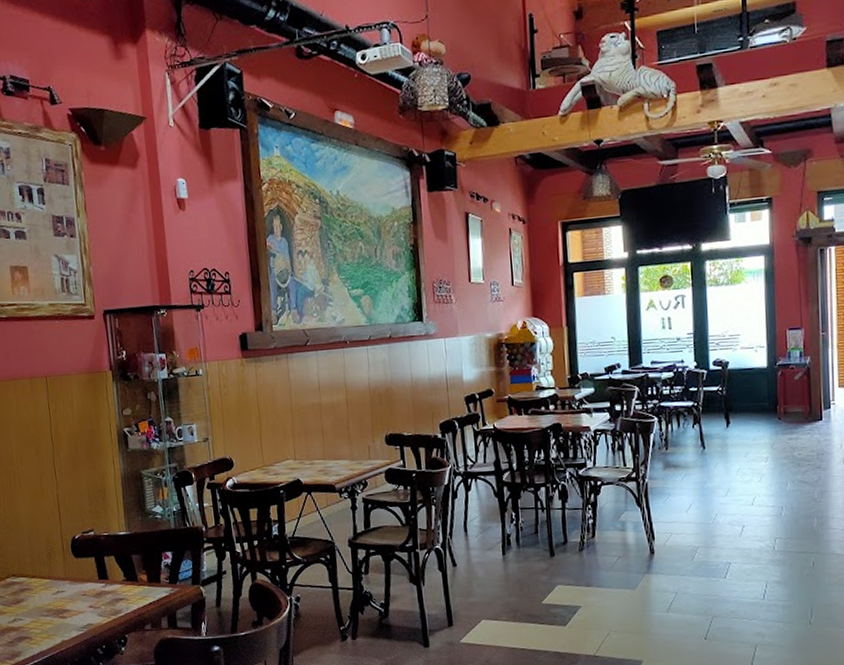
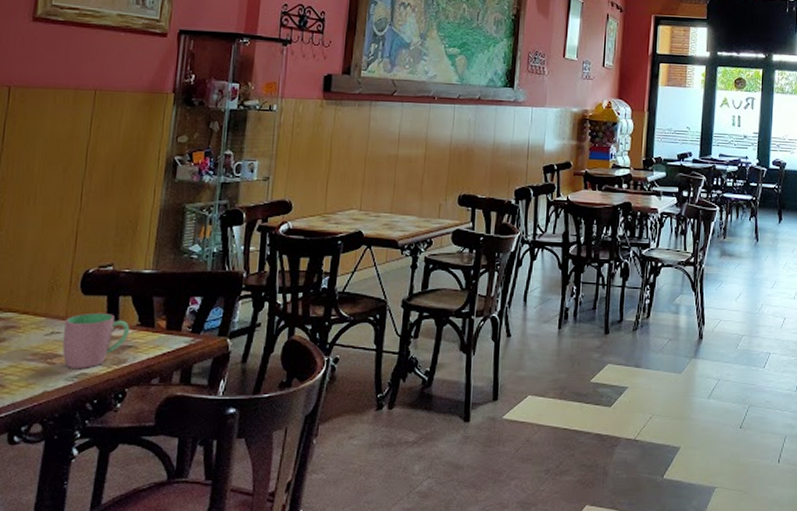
cup: none [66,571,119,621] -> present [62,312,130,368]

